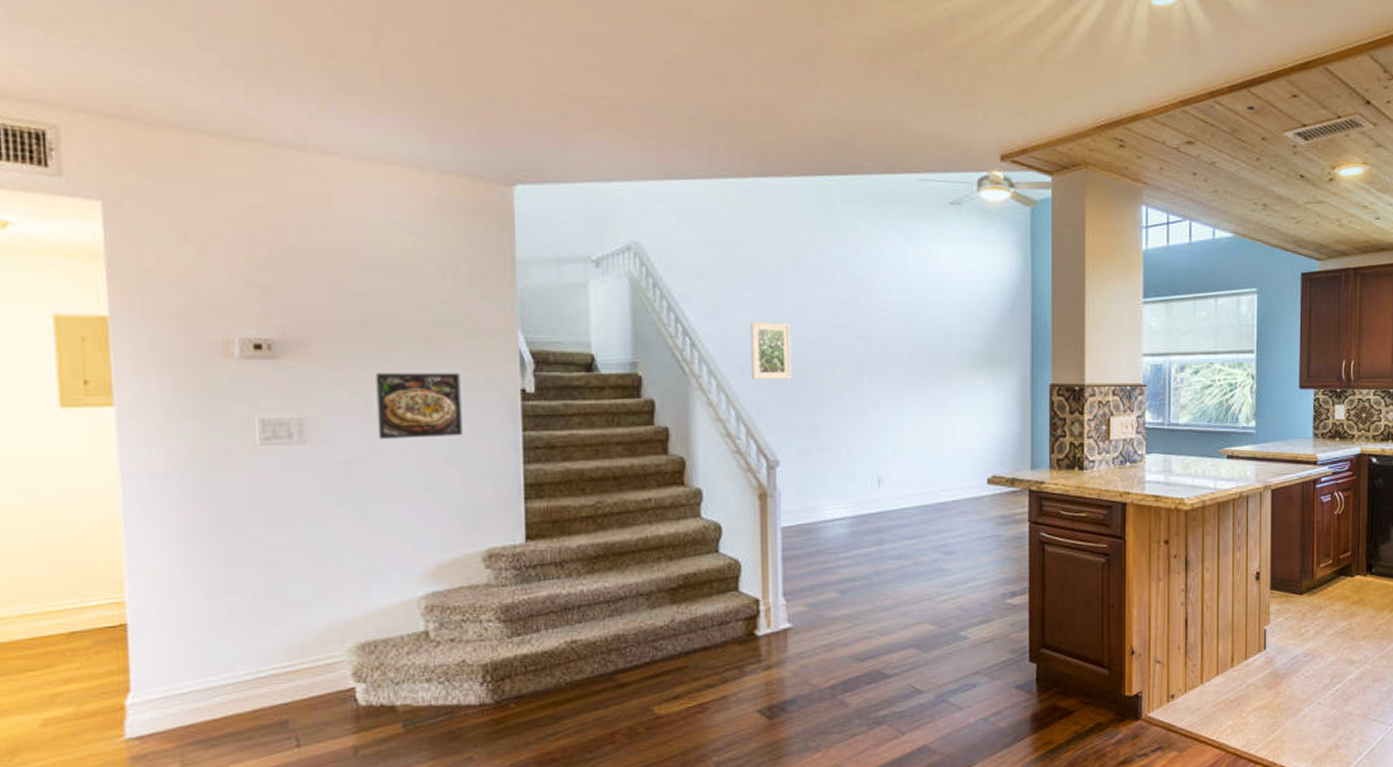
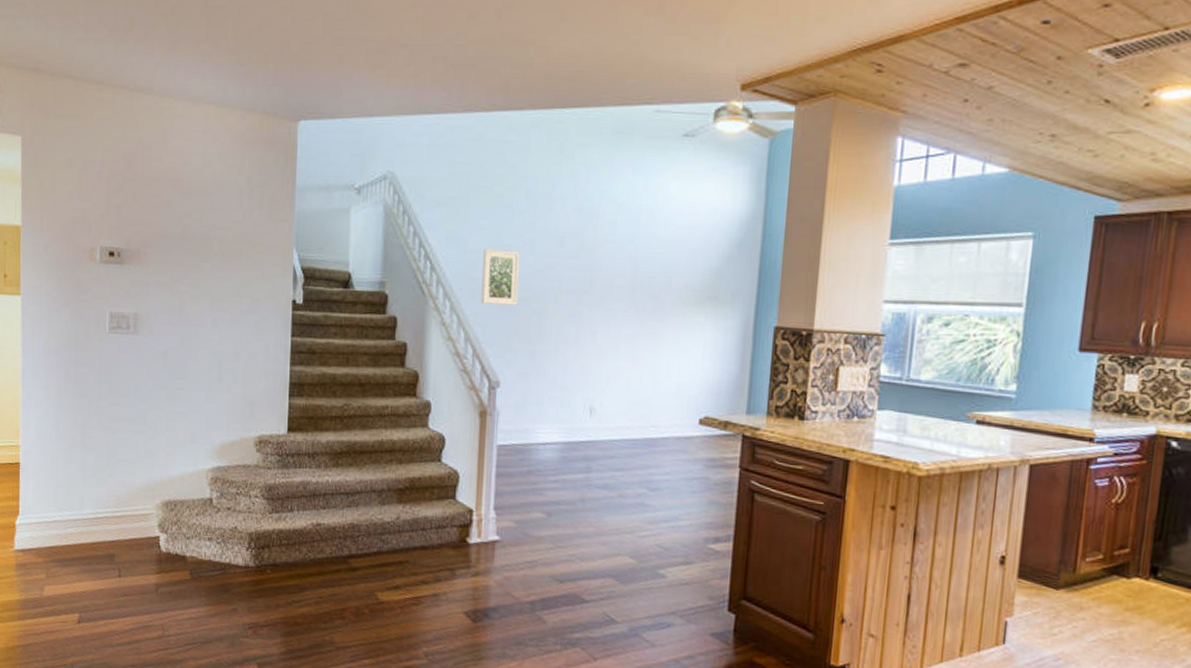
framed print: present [376,372,462,439] -> none [187,279,248,337]

